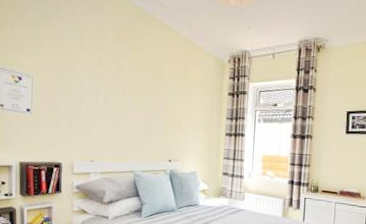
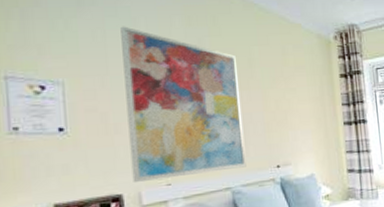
wall art: none [69,37,150,158] -> present [121,26,247,183]

